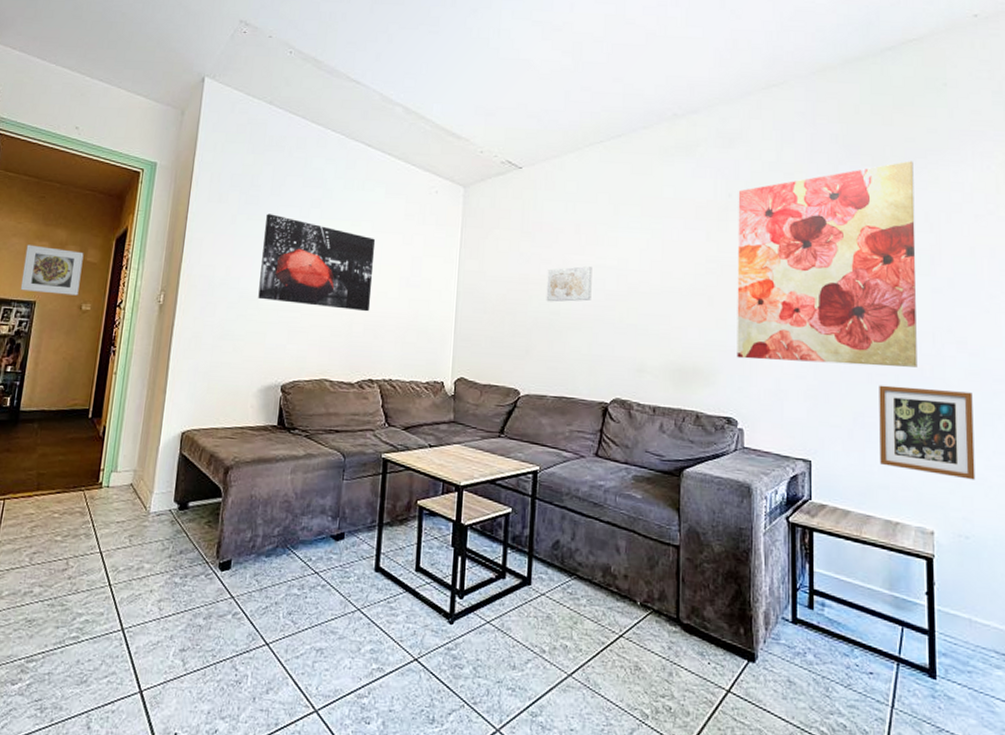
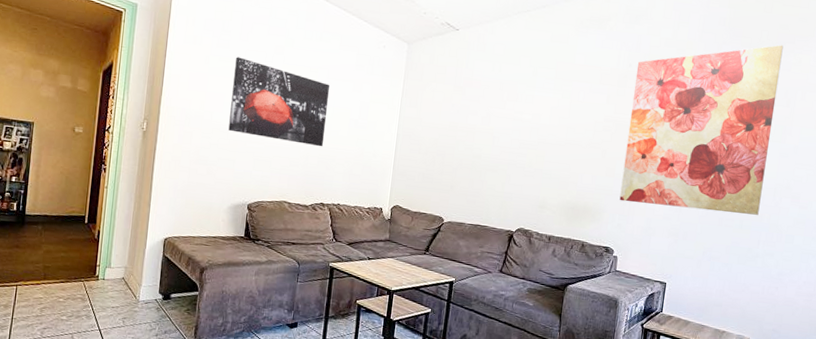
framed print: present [20,244,84,296] -> none [19,71,75,119]
wall art: present [546,265,592,302] -> none [470,118,511,148]
picture frame: present [879,385,976,480] -> none [718,227,797,303]

